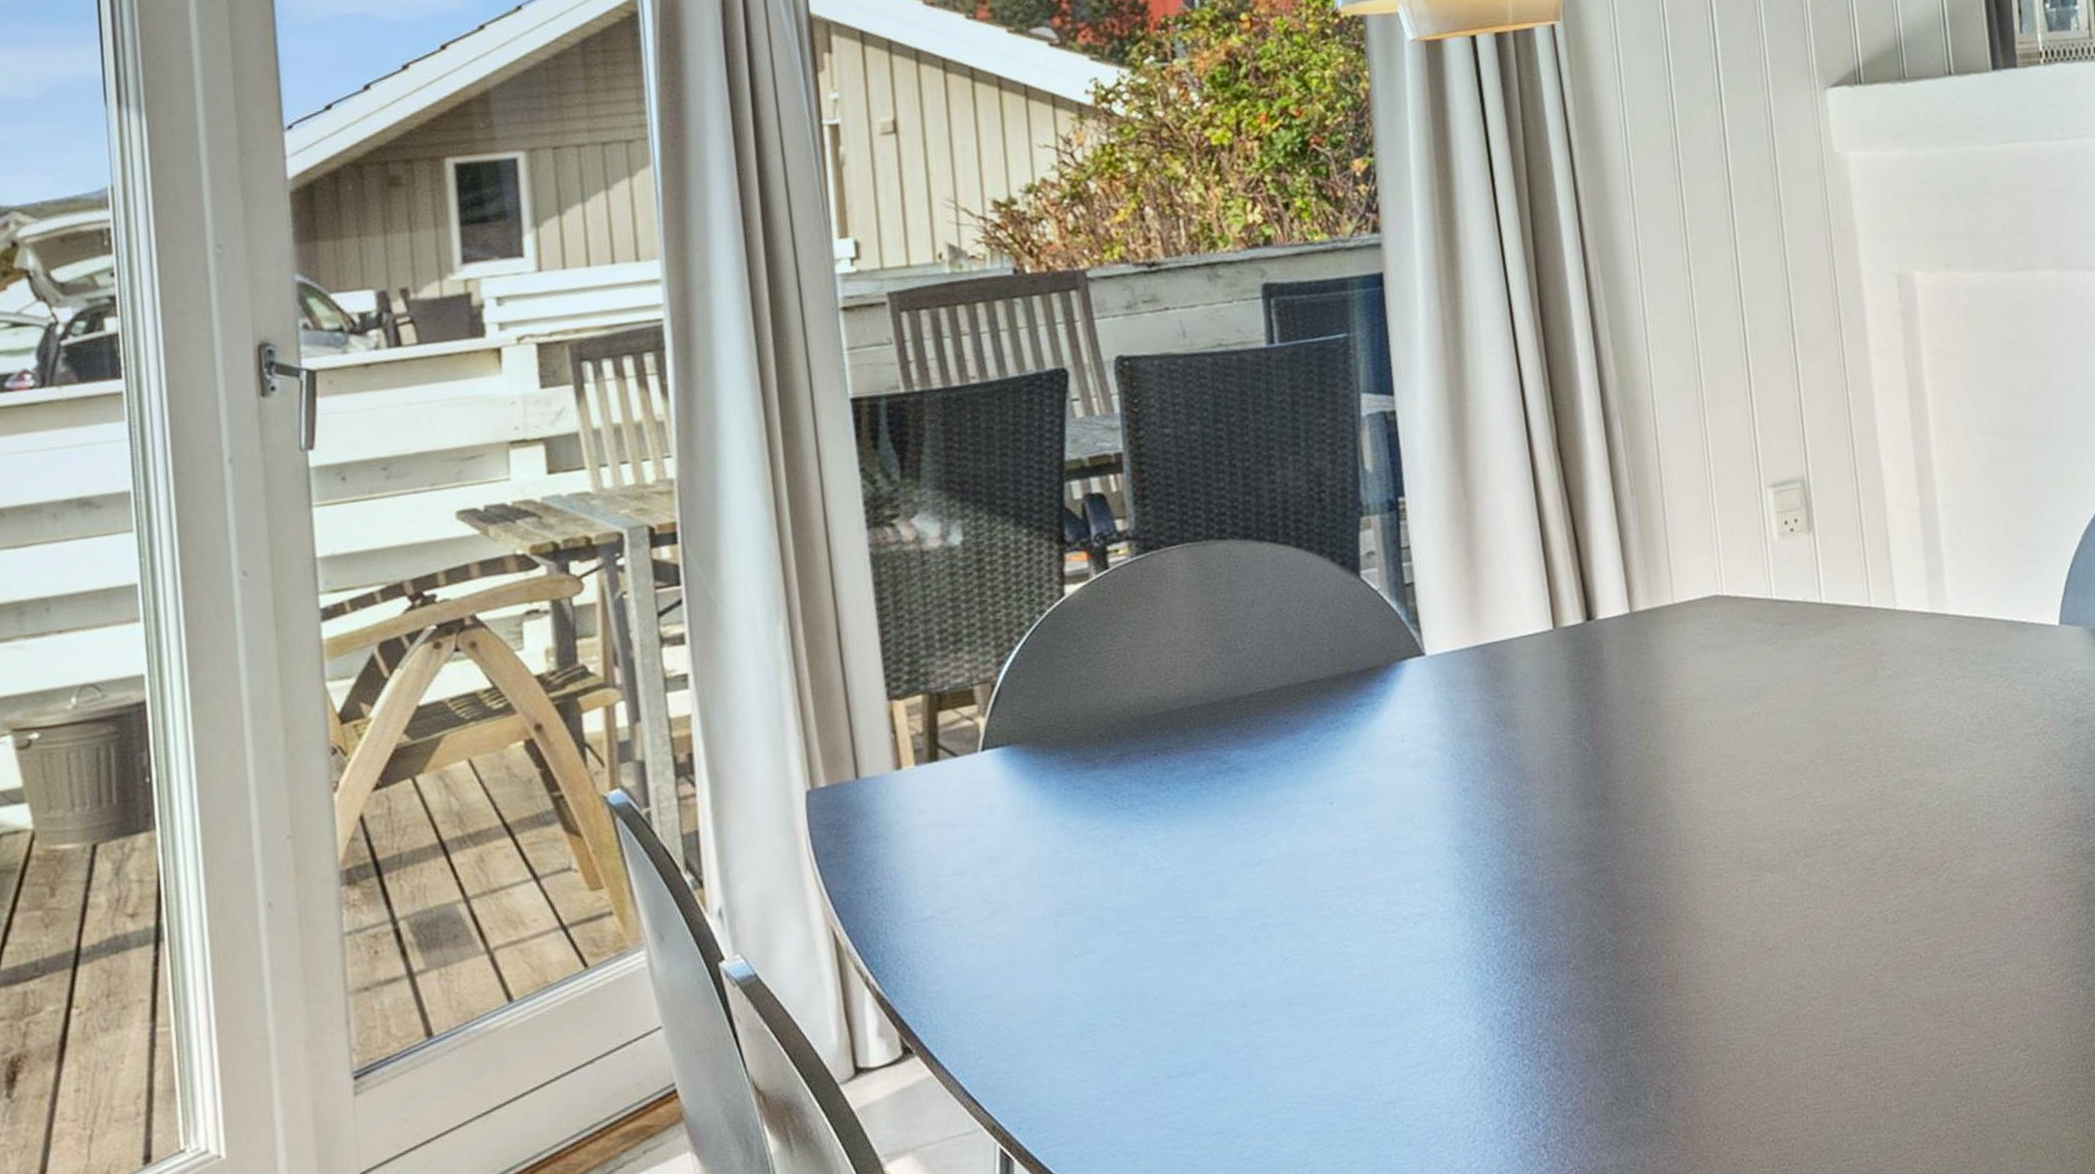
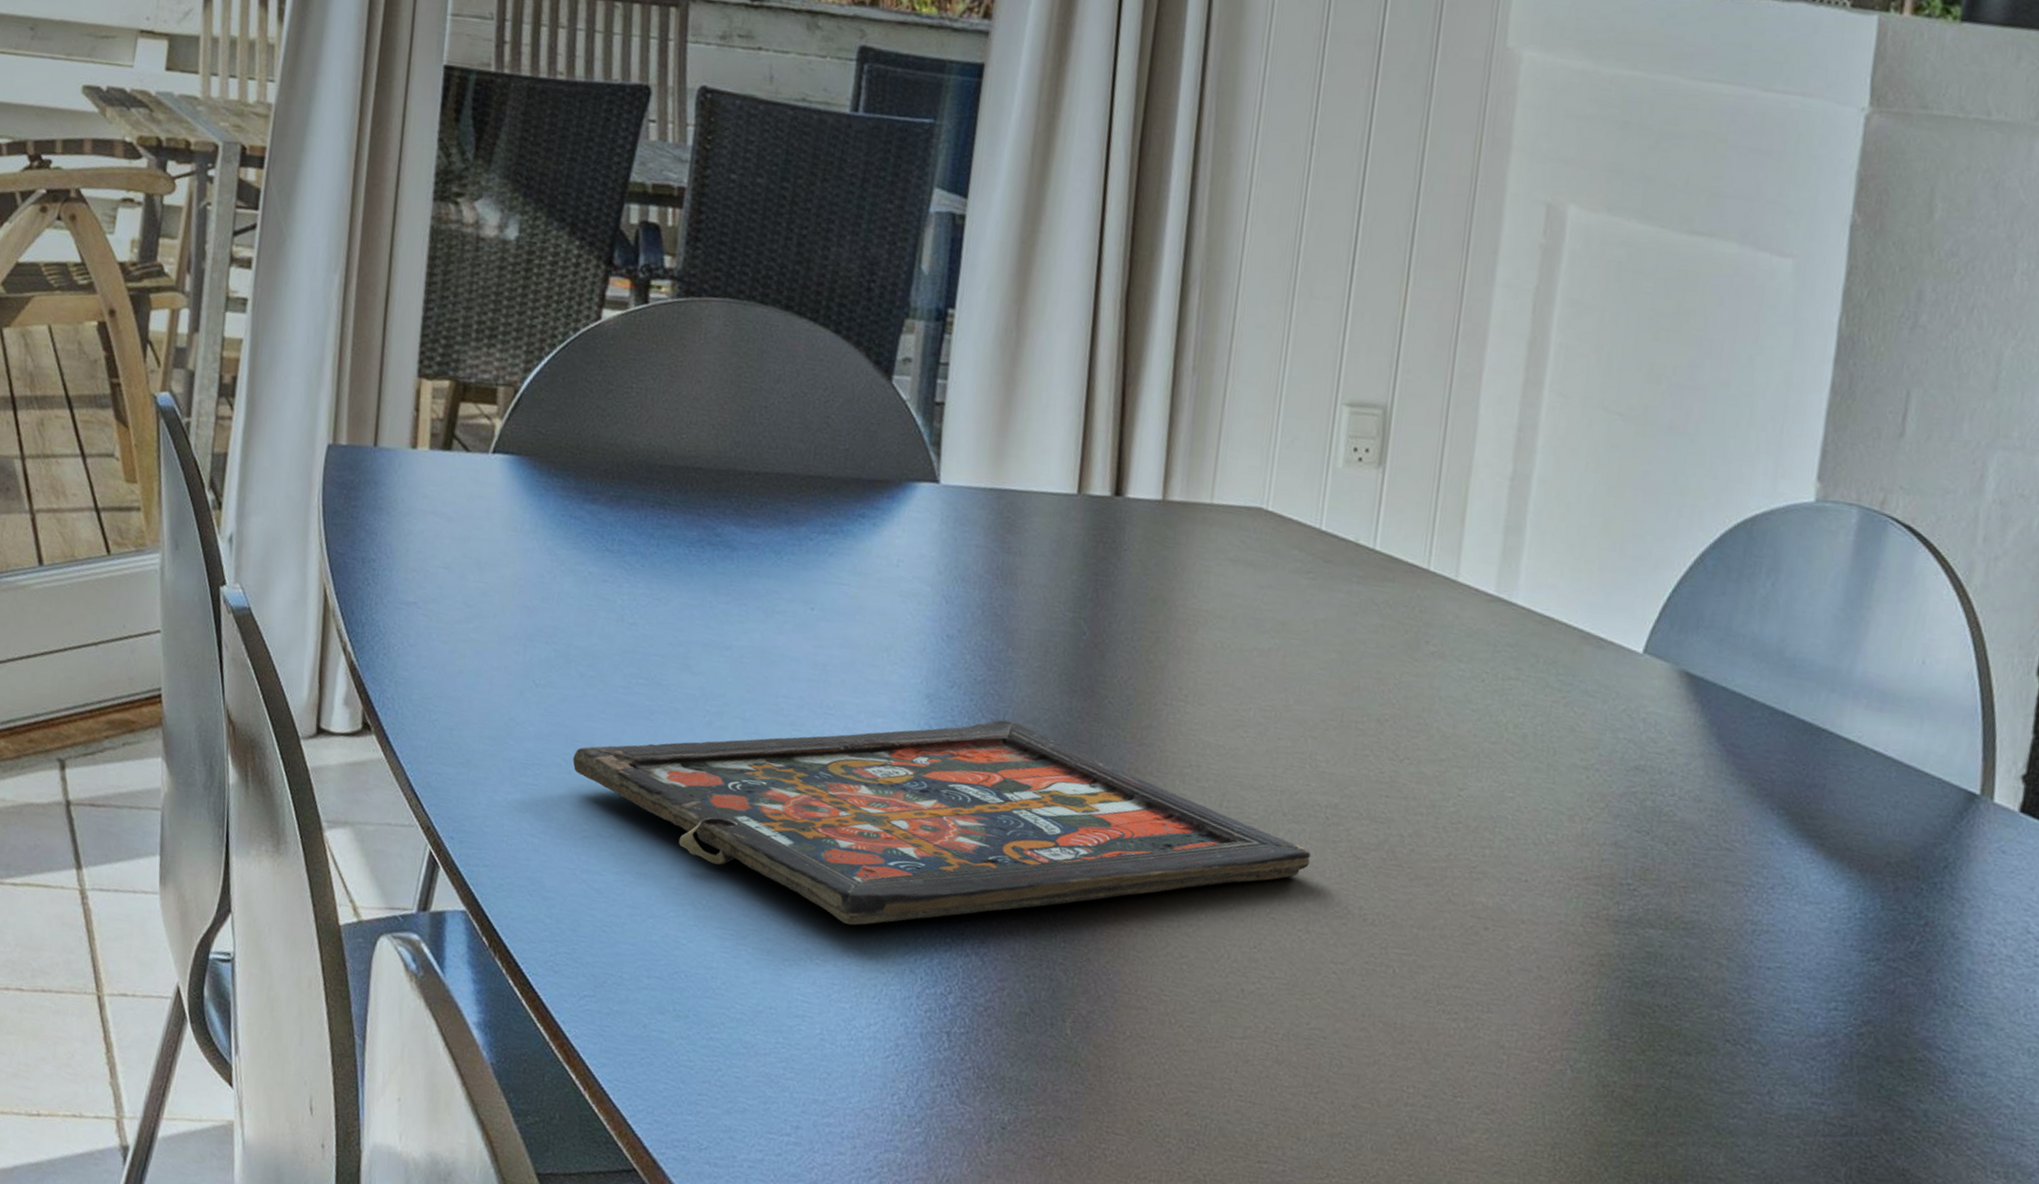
board game: none [1127,847,1828,1080] -> present [573,719,1310,925]

